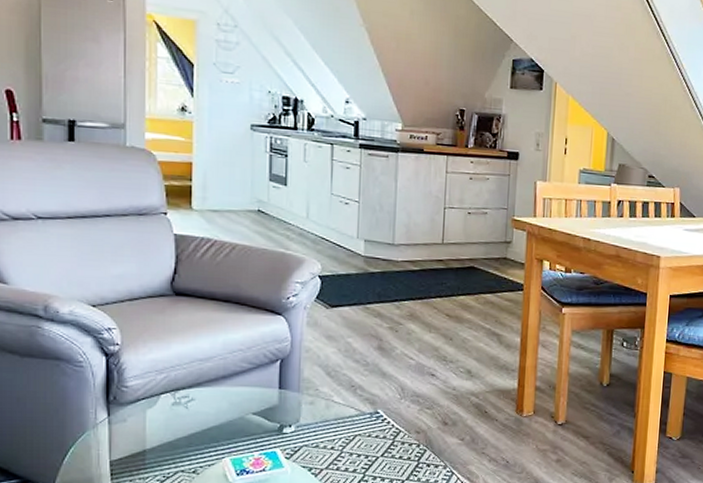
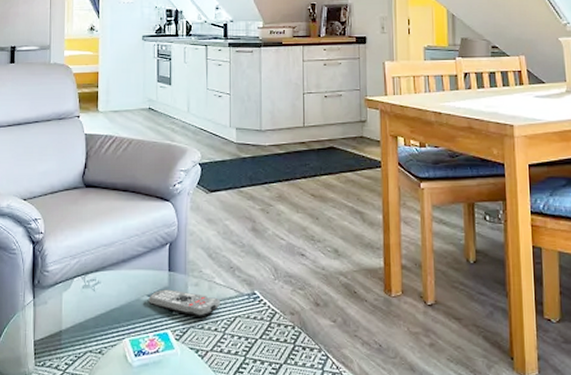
remote control: none [254,407,338,436] -> present [148,289,220,317]

